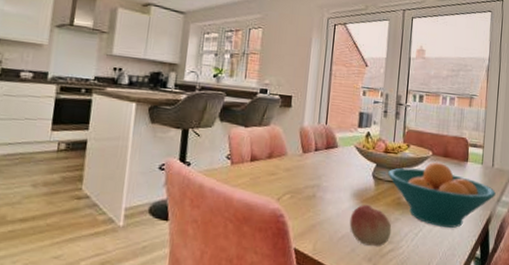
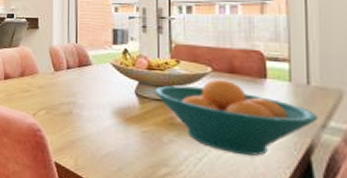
fruit: present [349,204,392,246] -> none [113,123,166,169]

